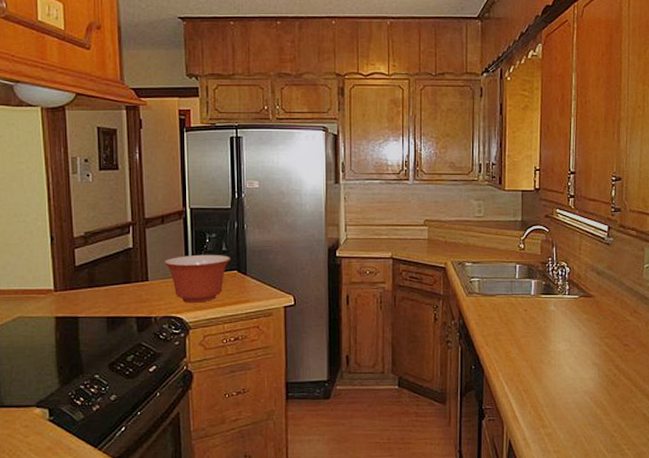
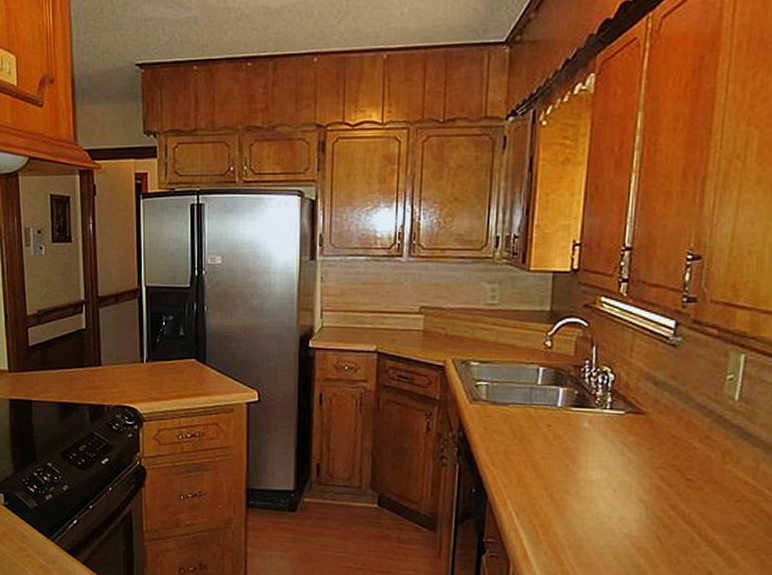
mixing bowl: present [164,254,230,303] -> none [117,339,188,393]

